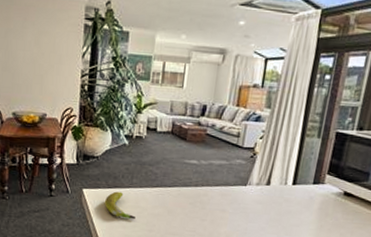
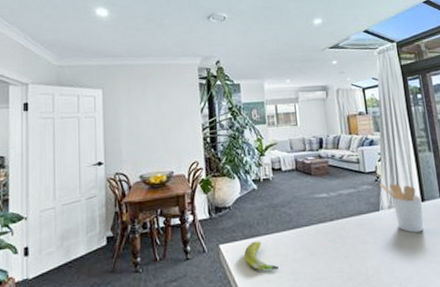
utensil holder: none [254,159,294,212] -> present [379,182,424,233]

